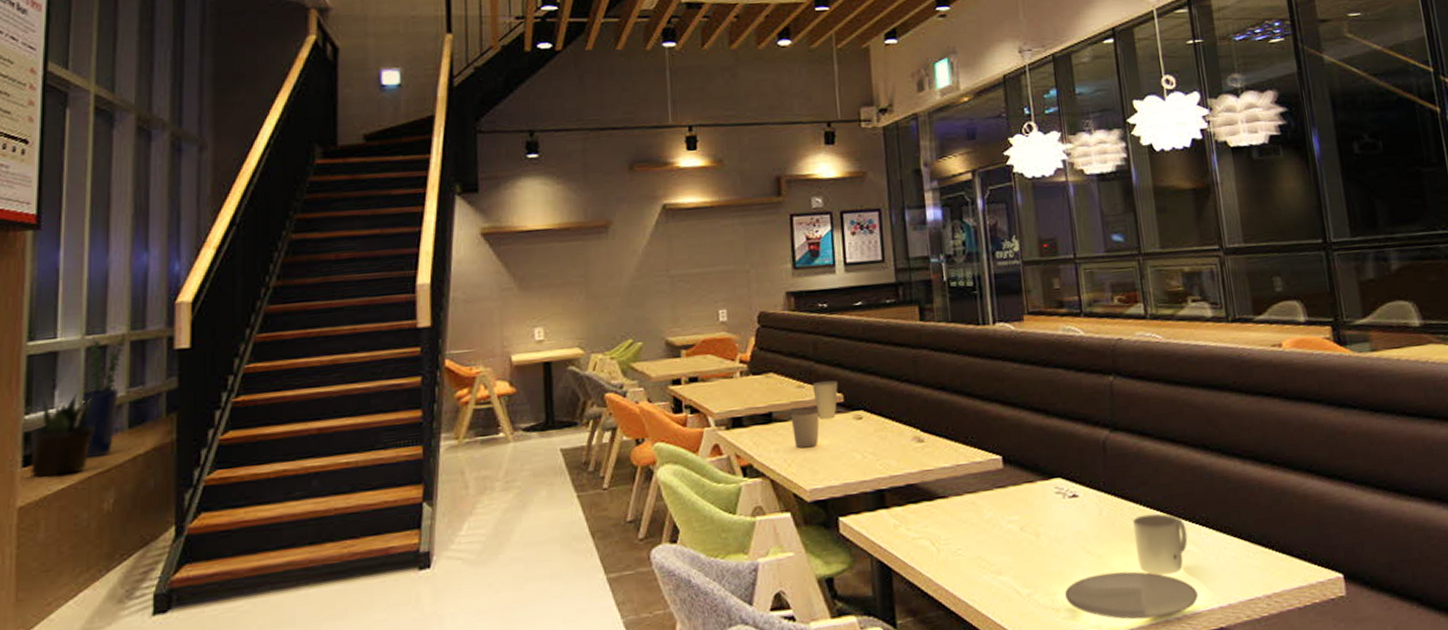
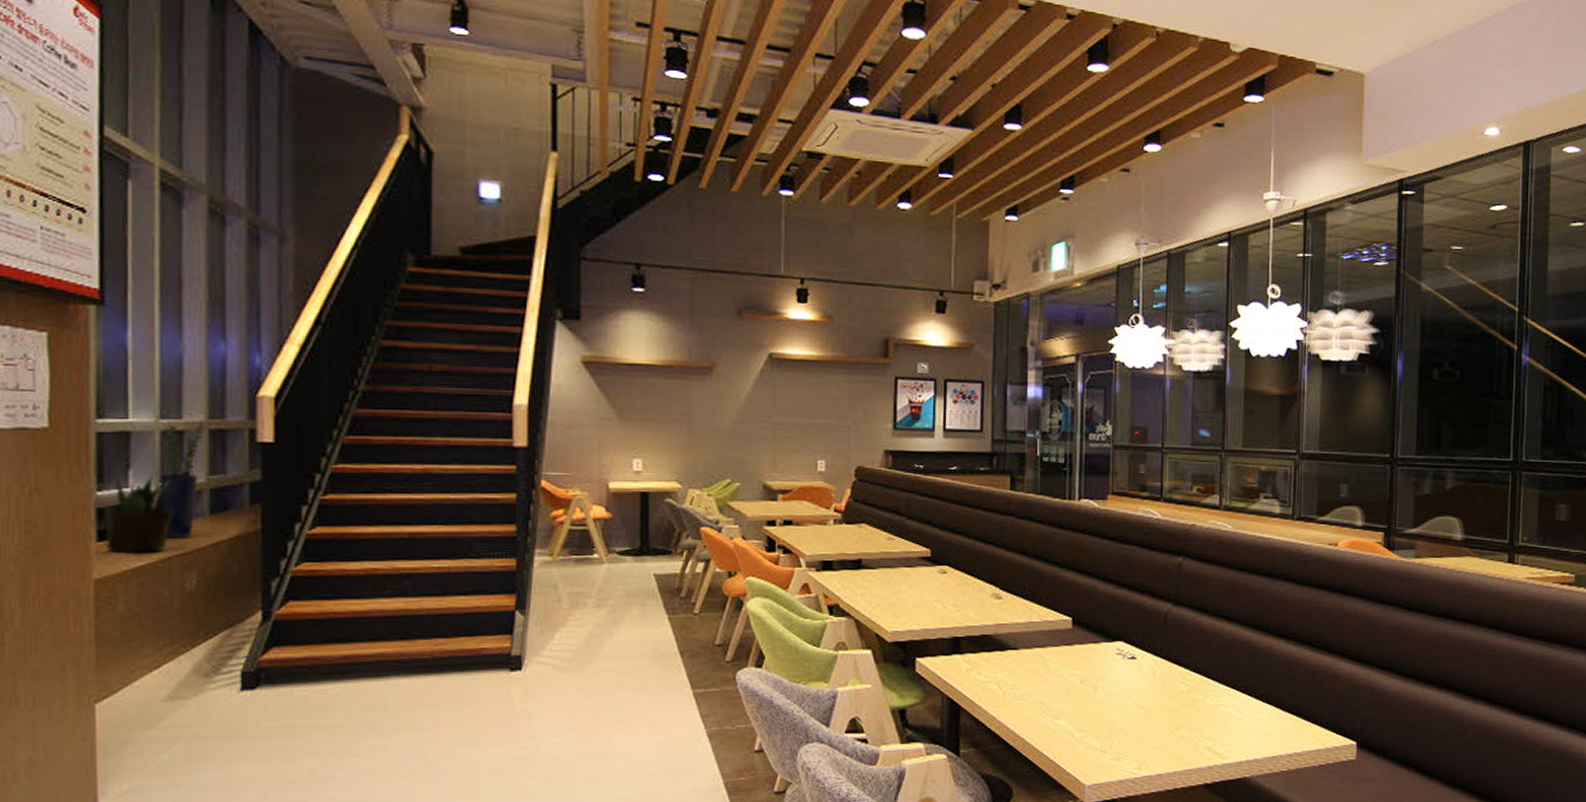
dixie cup: present [790,409,820,449] -> none [879,561,906,595]
cup: present [812,380,838,421] -> none [902,536,927,571]
plate: present [1064,571,1198,620] -> none [1113,724,1229,766]
mug: present [1133,513,1188,576] -> none [1181,679,1228,731]

